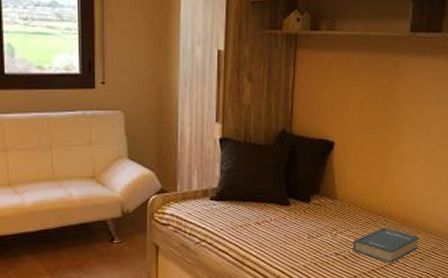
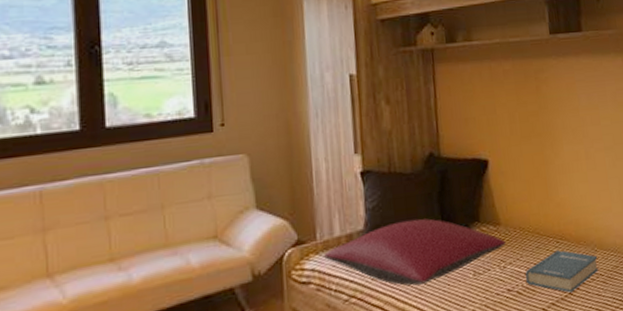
pillow: none [181,184,340,239] -> present [322,218,506,286]

